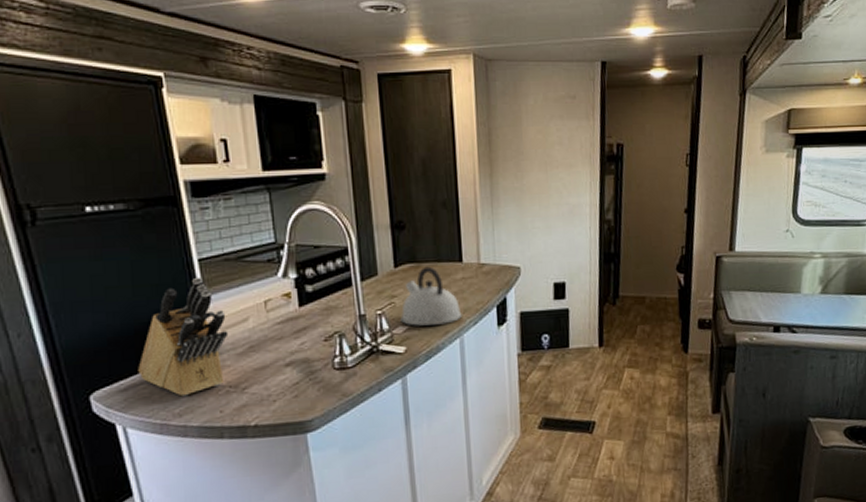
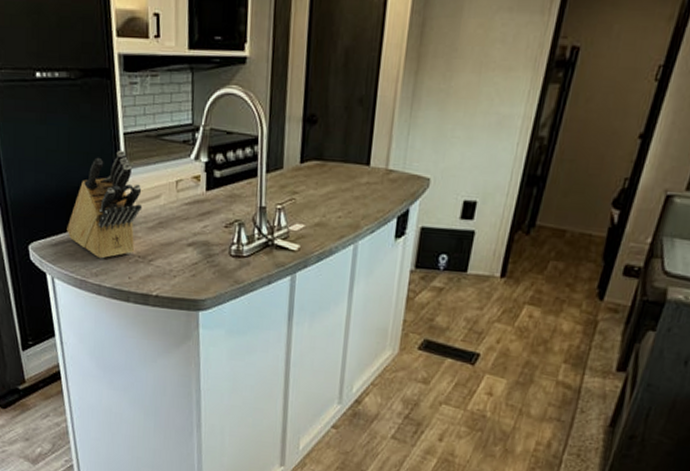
kettle: present [400,266,462,326] -> none [298,166,360,228]

